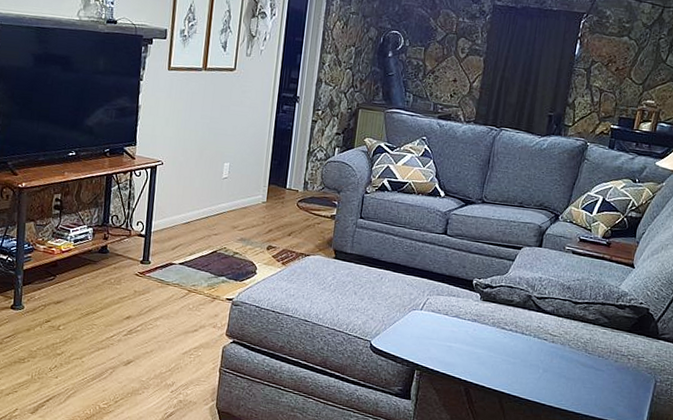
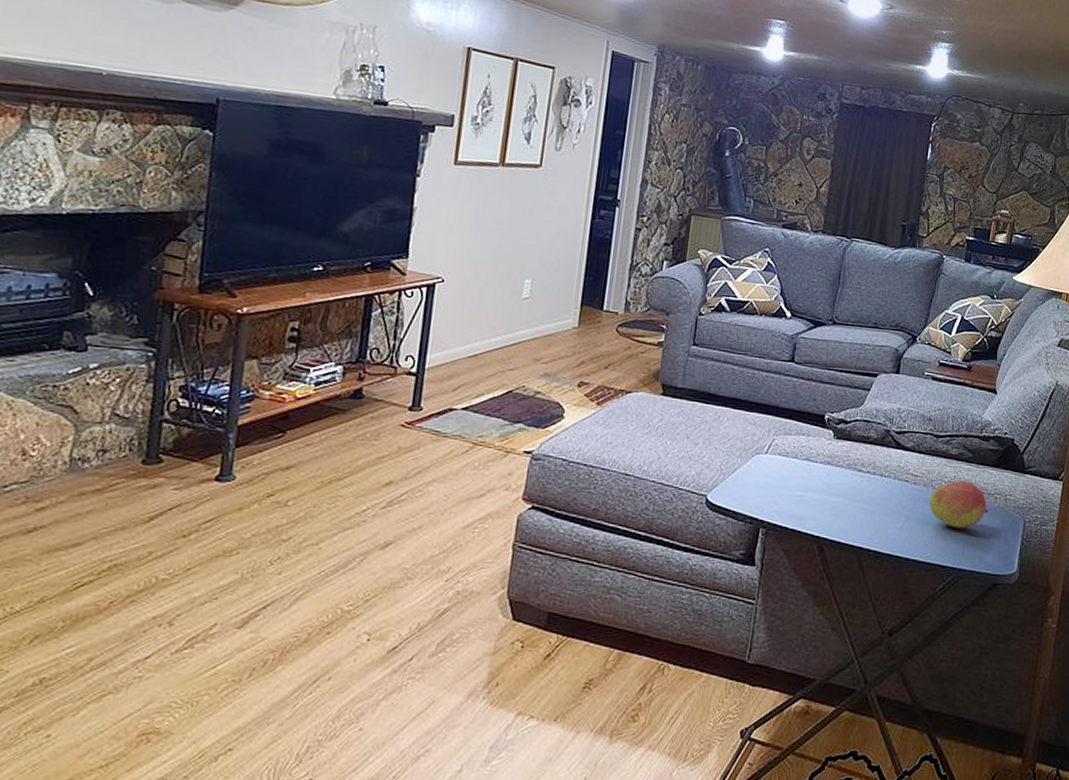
fruit: none [565,341,622,383] -> present [929,480,989,529]

